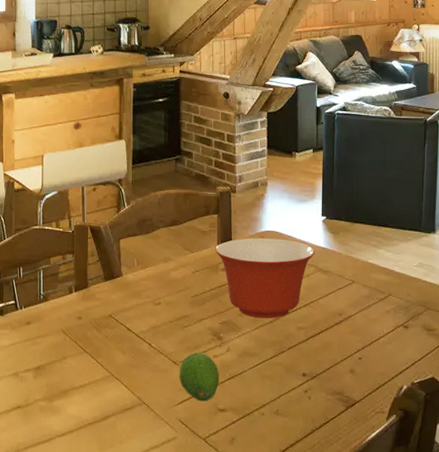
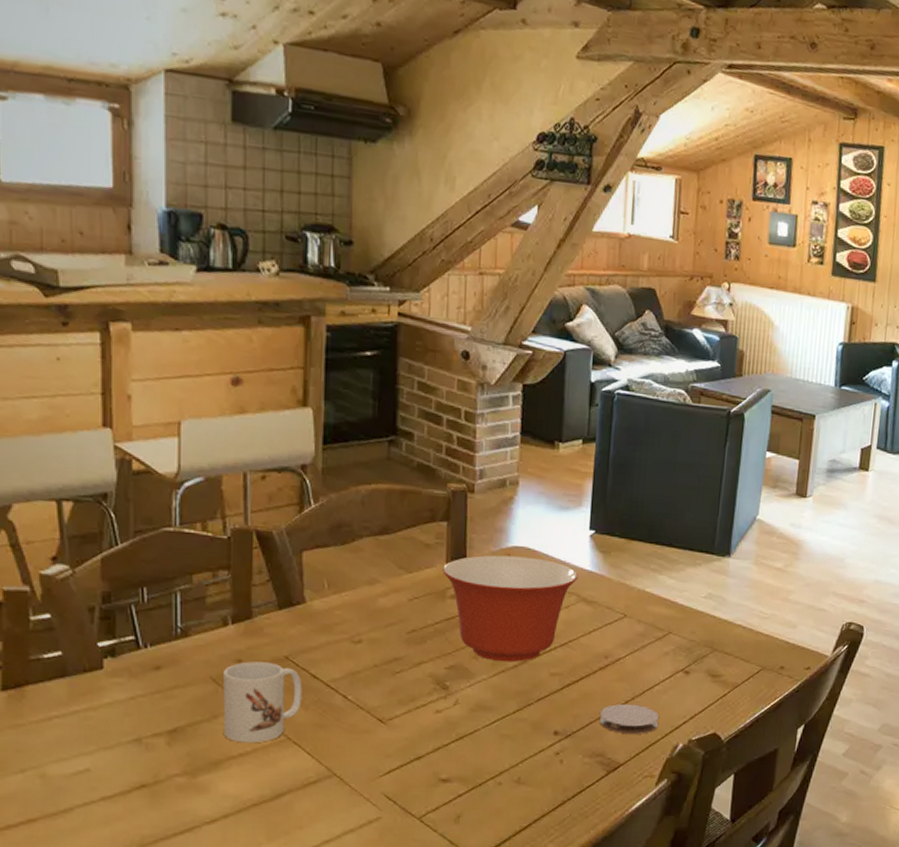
mug: none [69,318,121,378] -> present [222,661,302,743]
fruit: present [179,352,220,402] -> none [386,706,443,770]
coaster: none [337,352,386,377] -> present [599,703,660,734]

